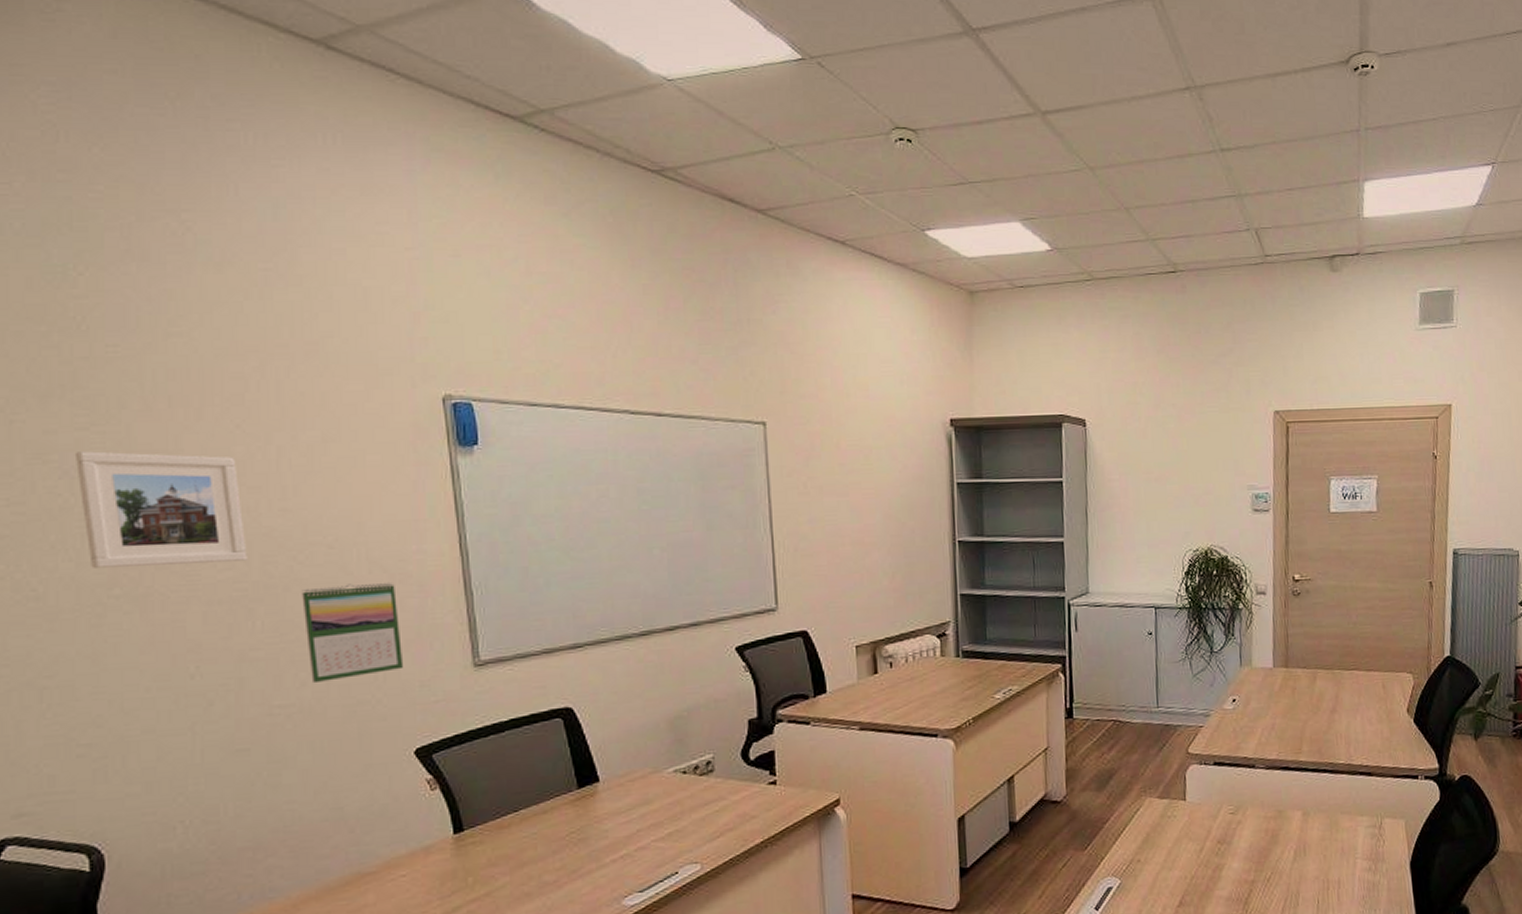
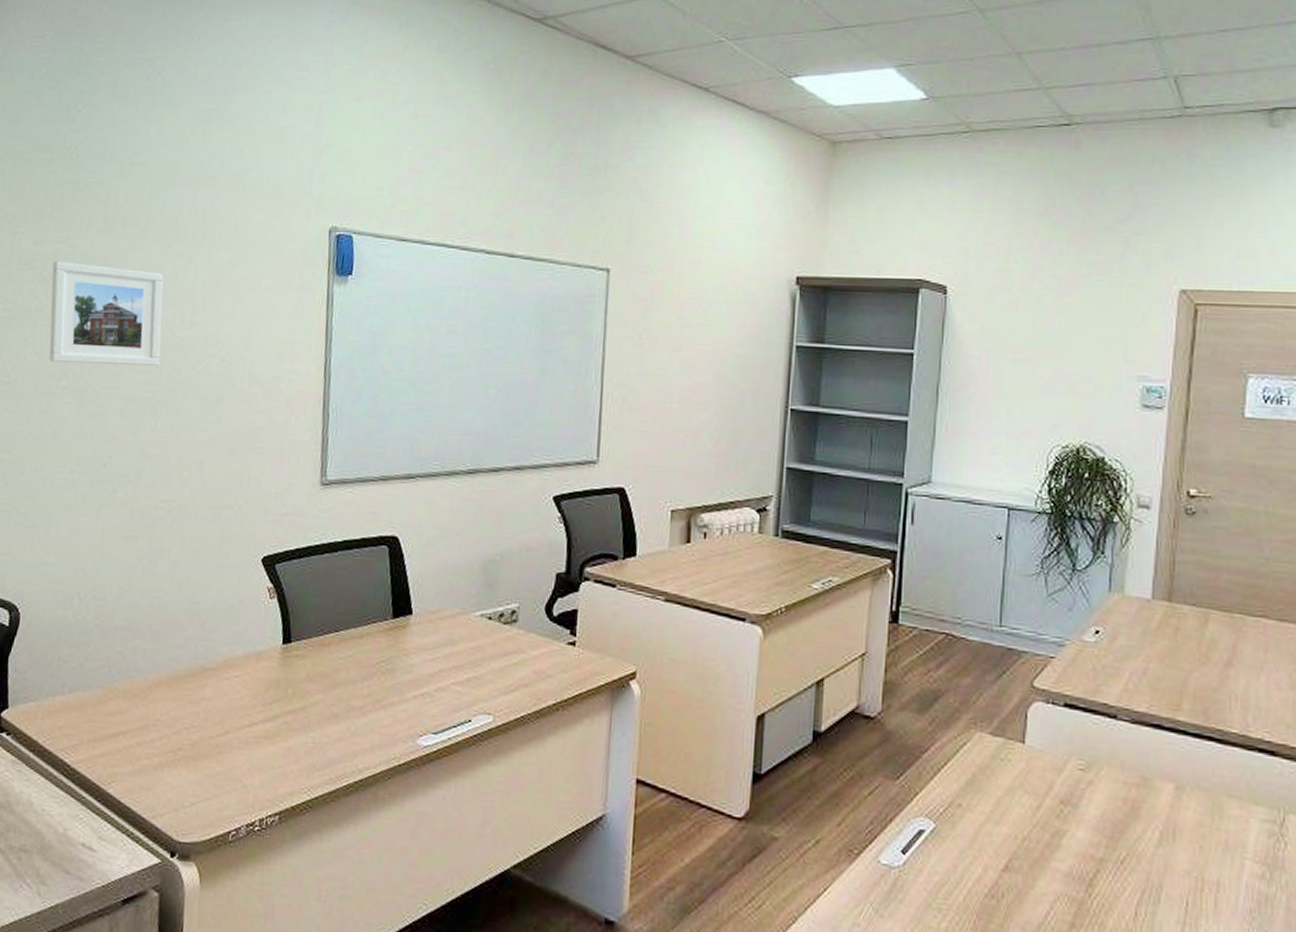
calendar: present [302,582,404,684] -> none [191,395,268,484]

